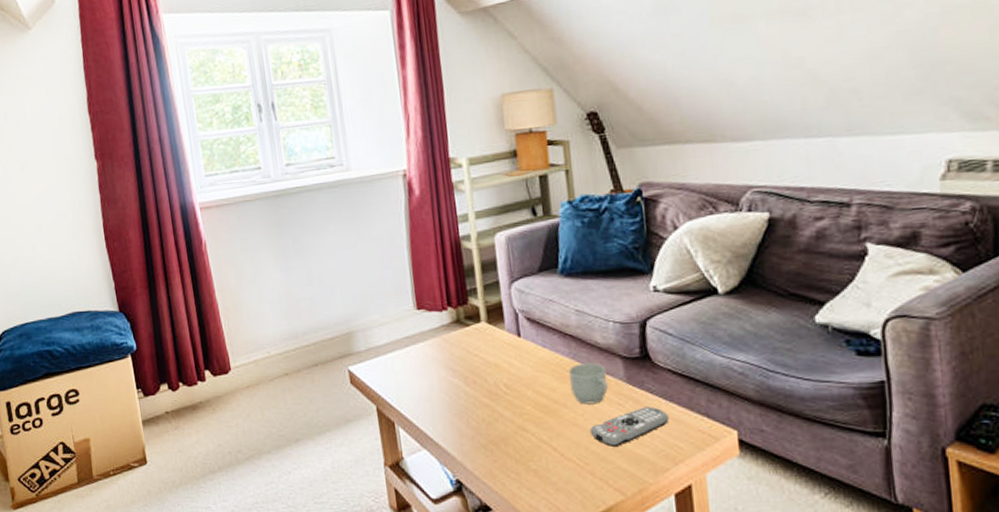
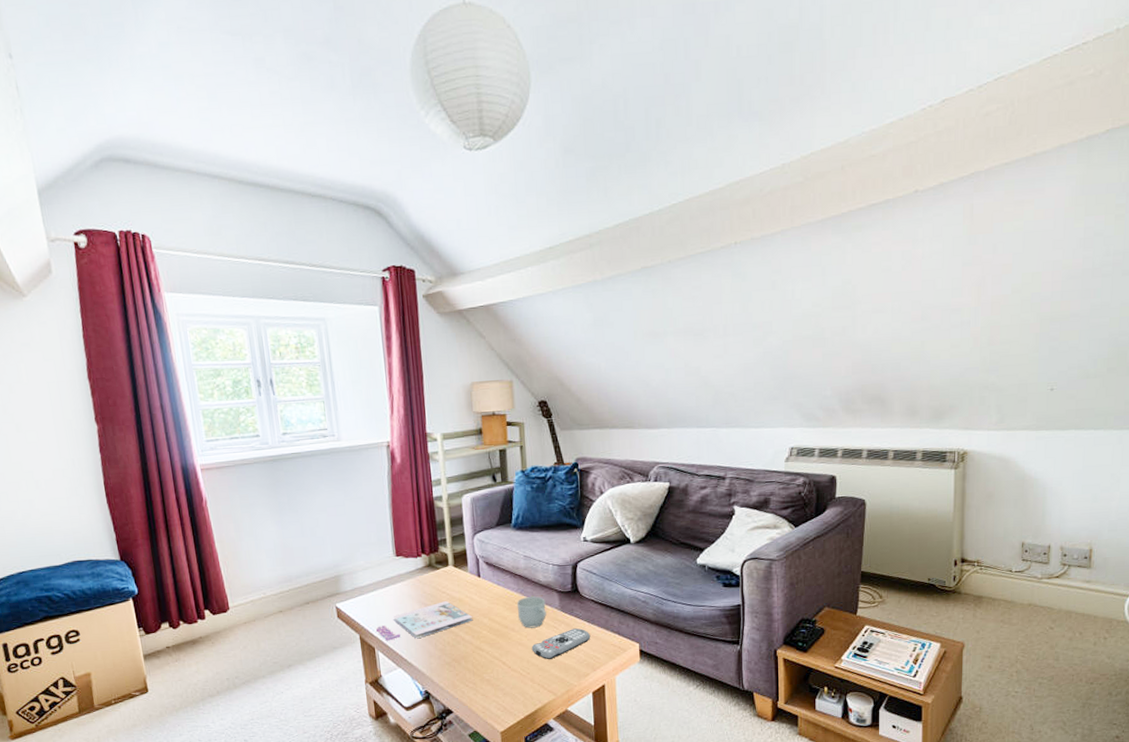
magazine: none [396,367,514,415] -> present [376,601,473,641]

